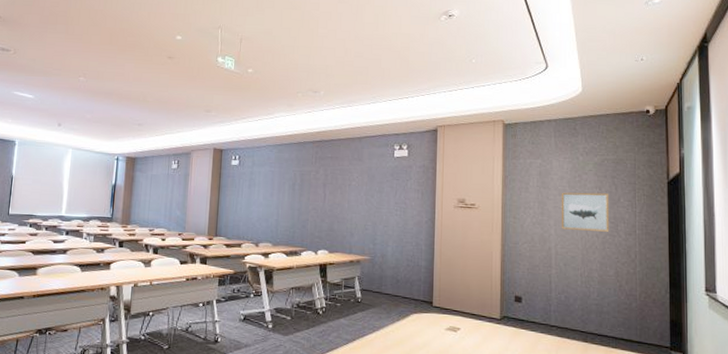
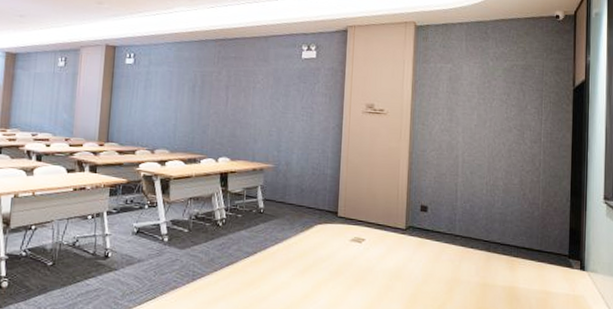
wall art: present [561,192,610,232] -> none [469,98,517,140]

